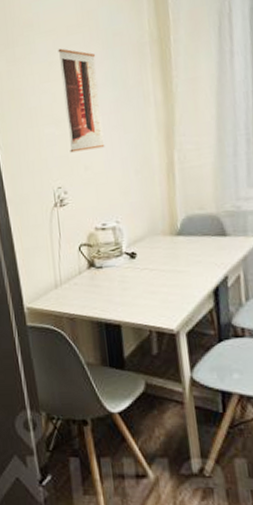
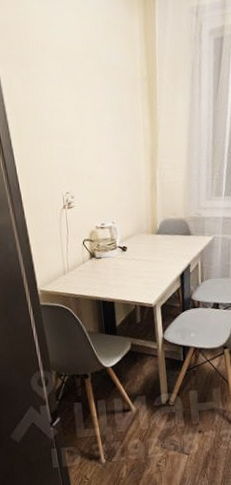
wall art: present [58,48,105,153] -> none [67,73,105,164]

